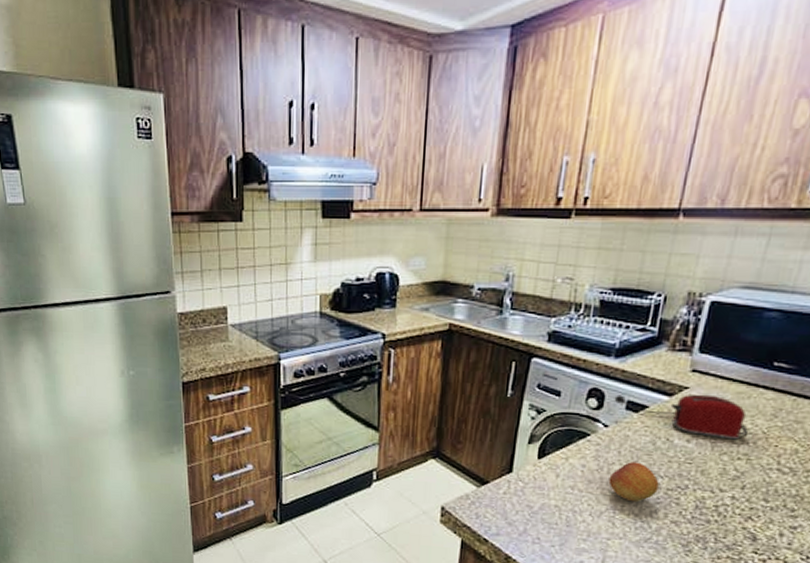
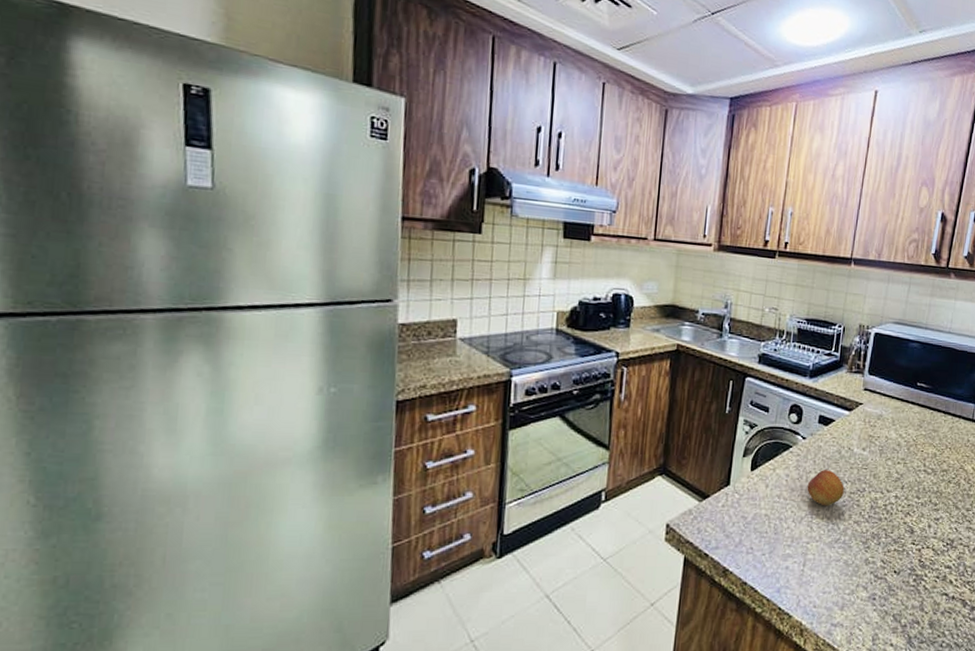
toaster: present [614,394,748,440] -> none [809,409,903,447]

